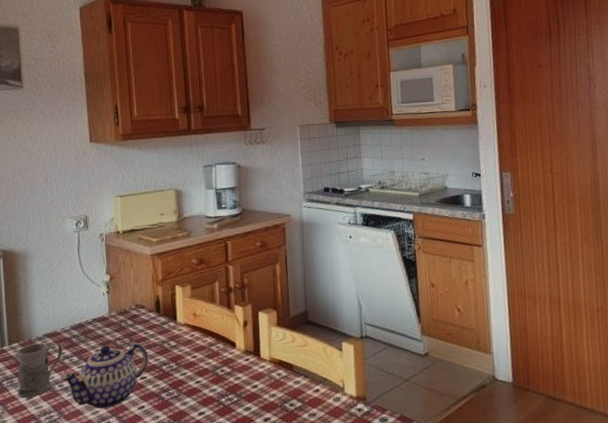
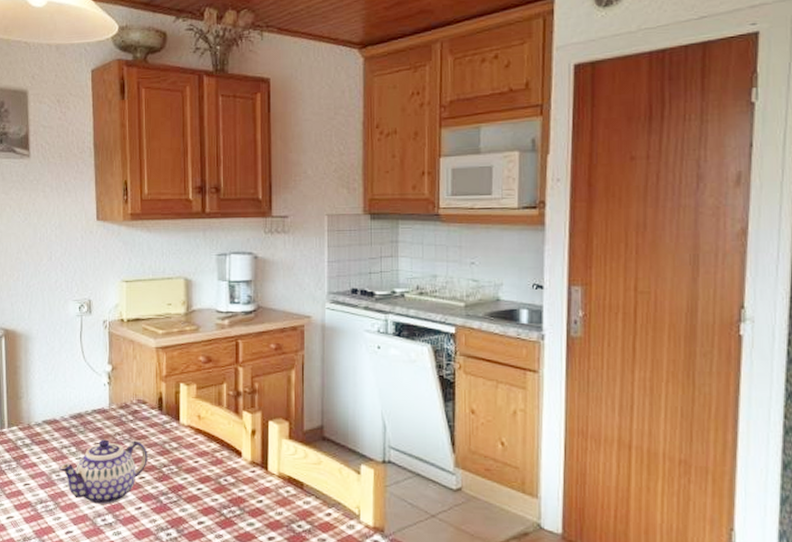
mug: present [17,343,62,398] -> none [16,429,60,484]

